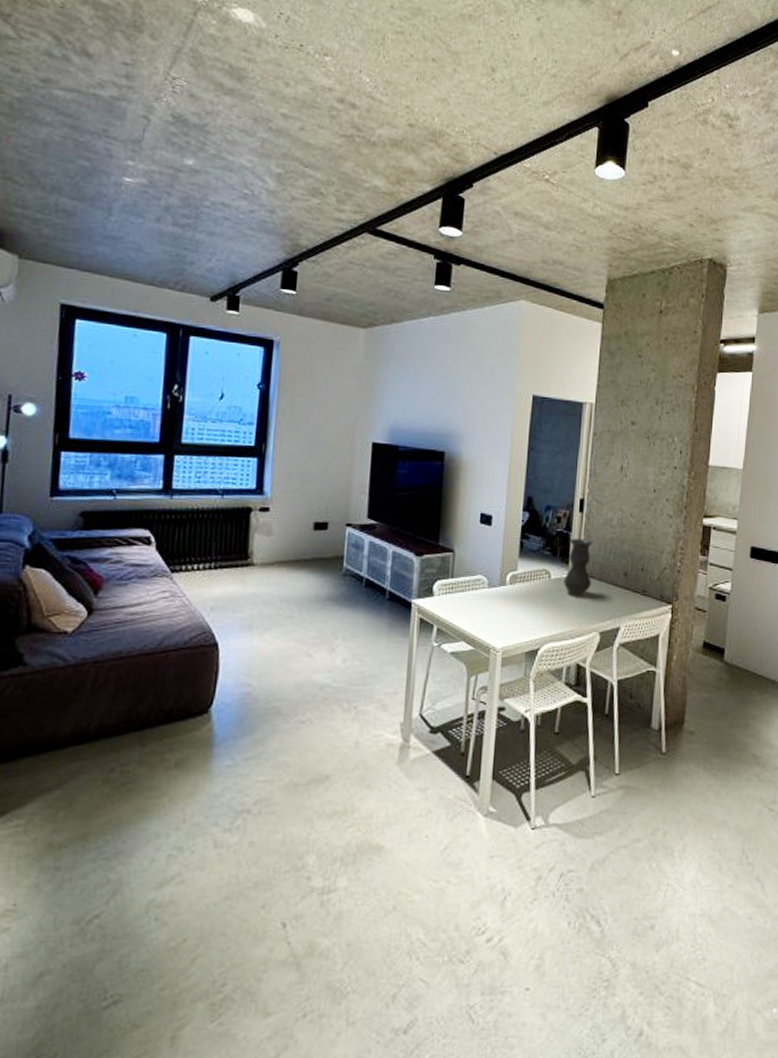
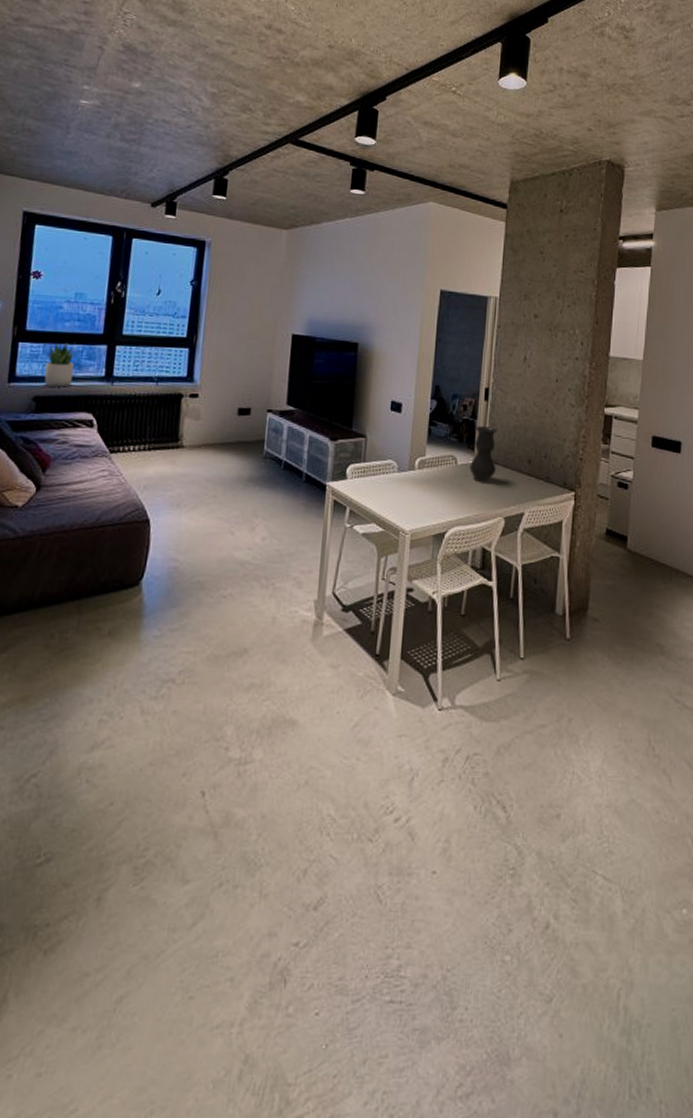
planter: none [92,452,127,502] -> present [44,342,75,388]

